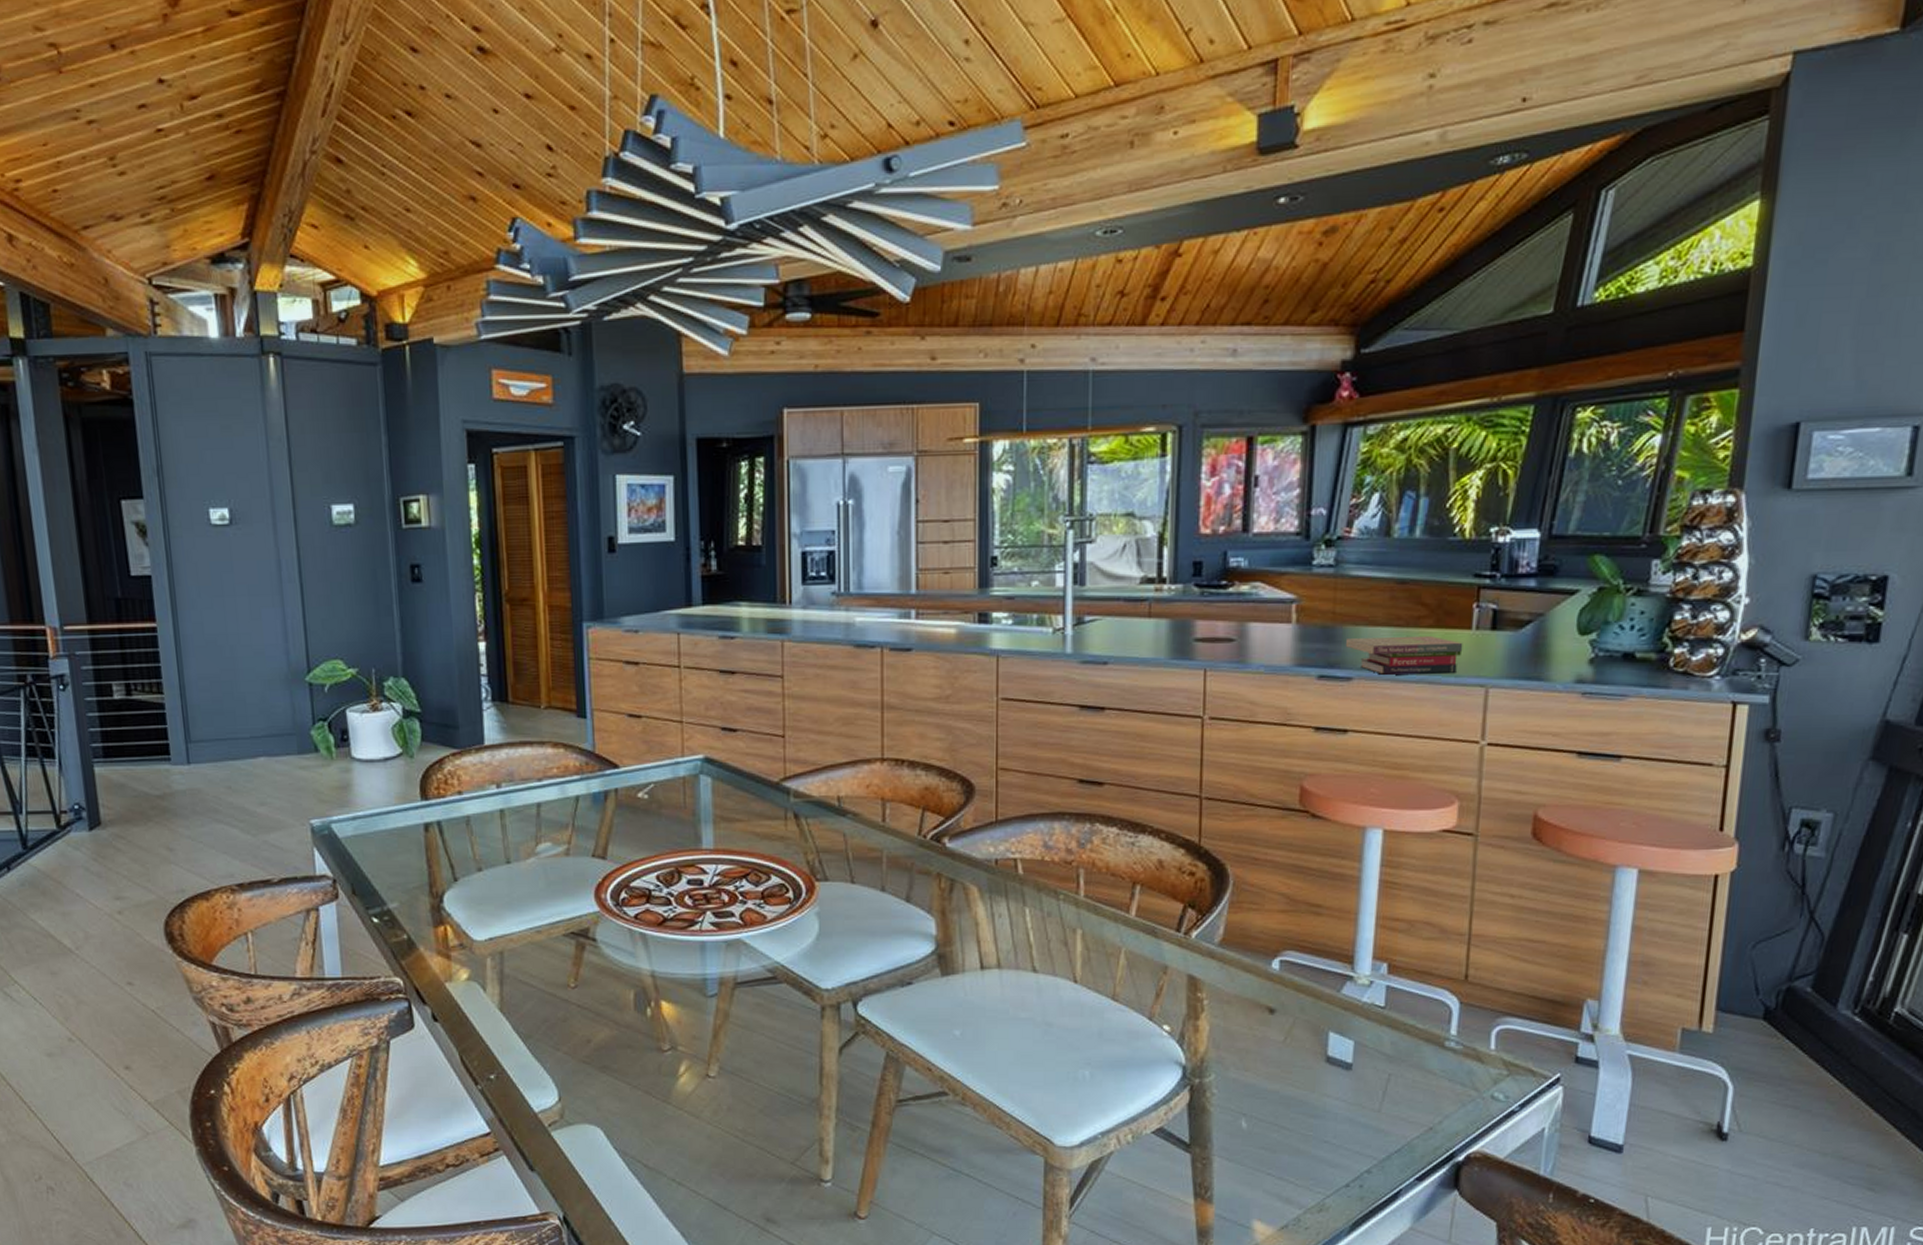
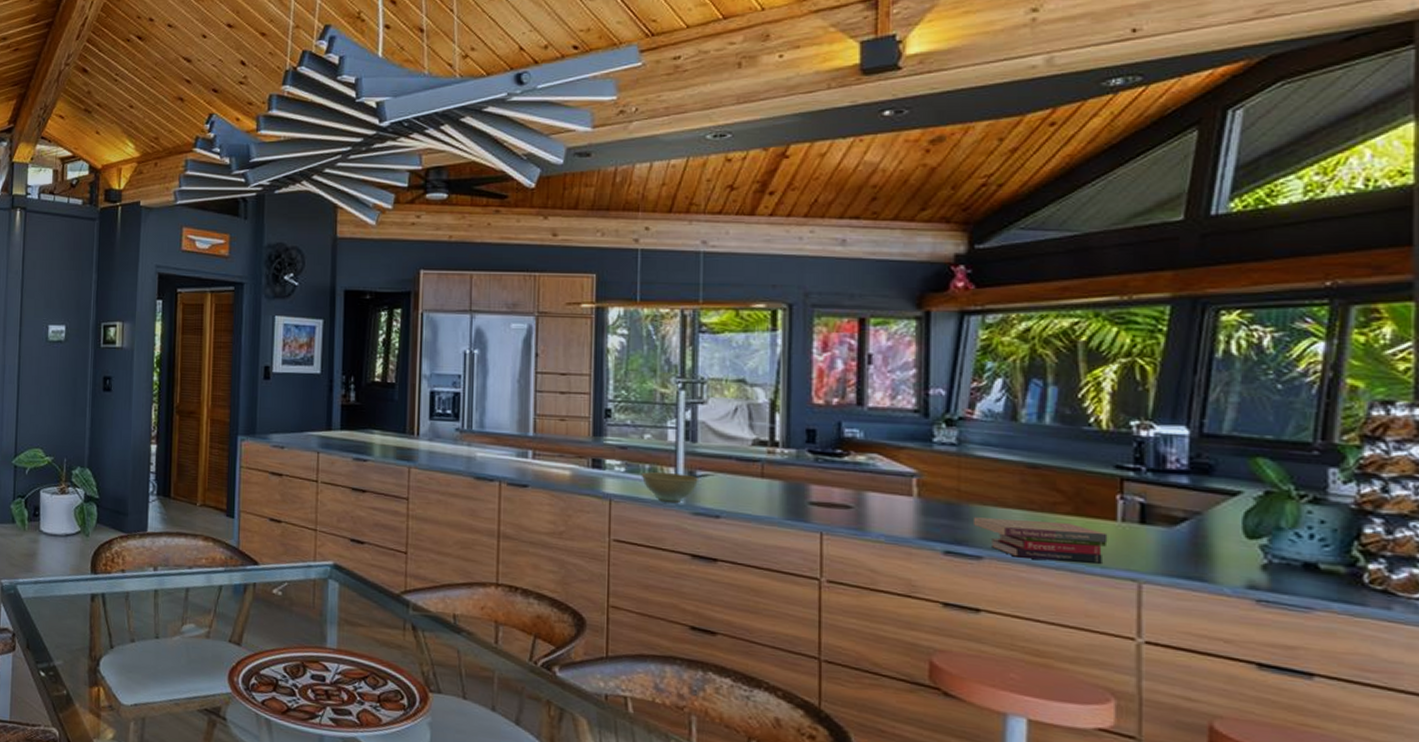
bowl: none [1028,621,1086,654] -> present [641,472,698,504]

